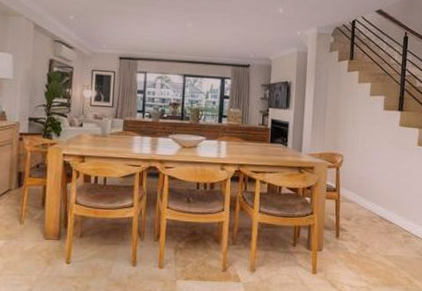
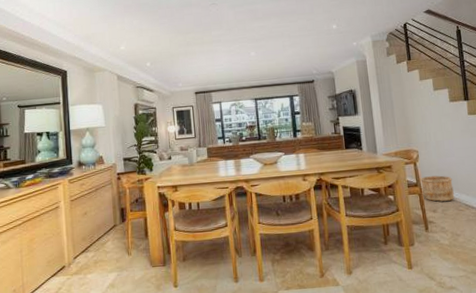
wooden bucket: none [339,183,372,211] -> present [419,175,455,202]

